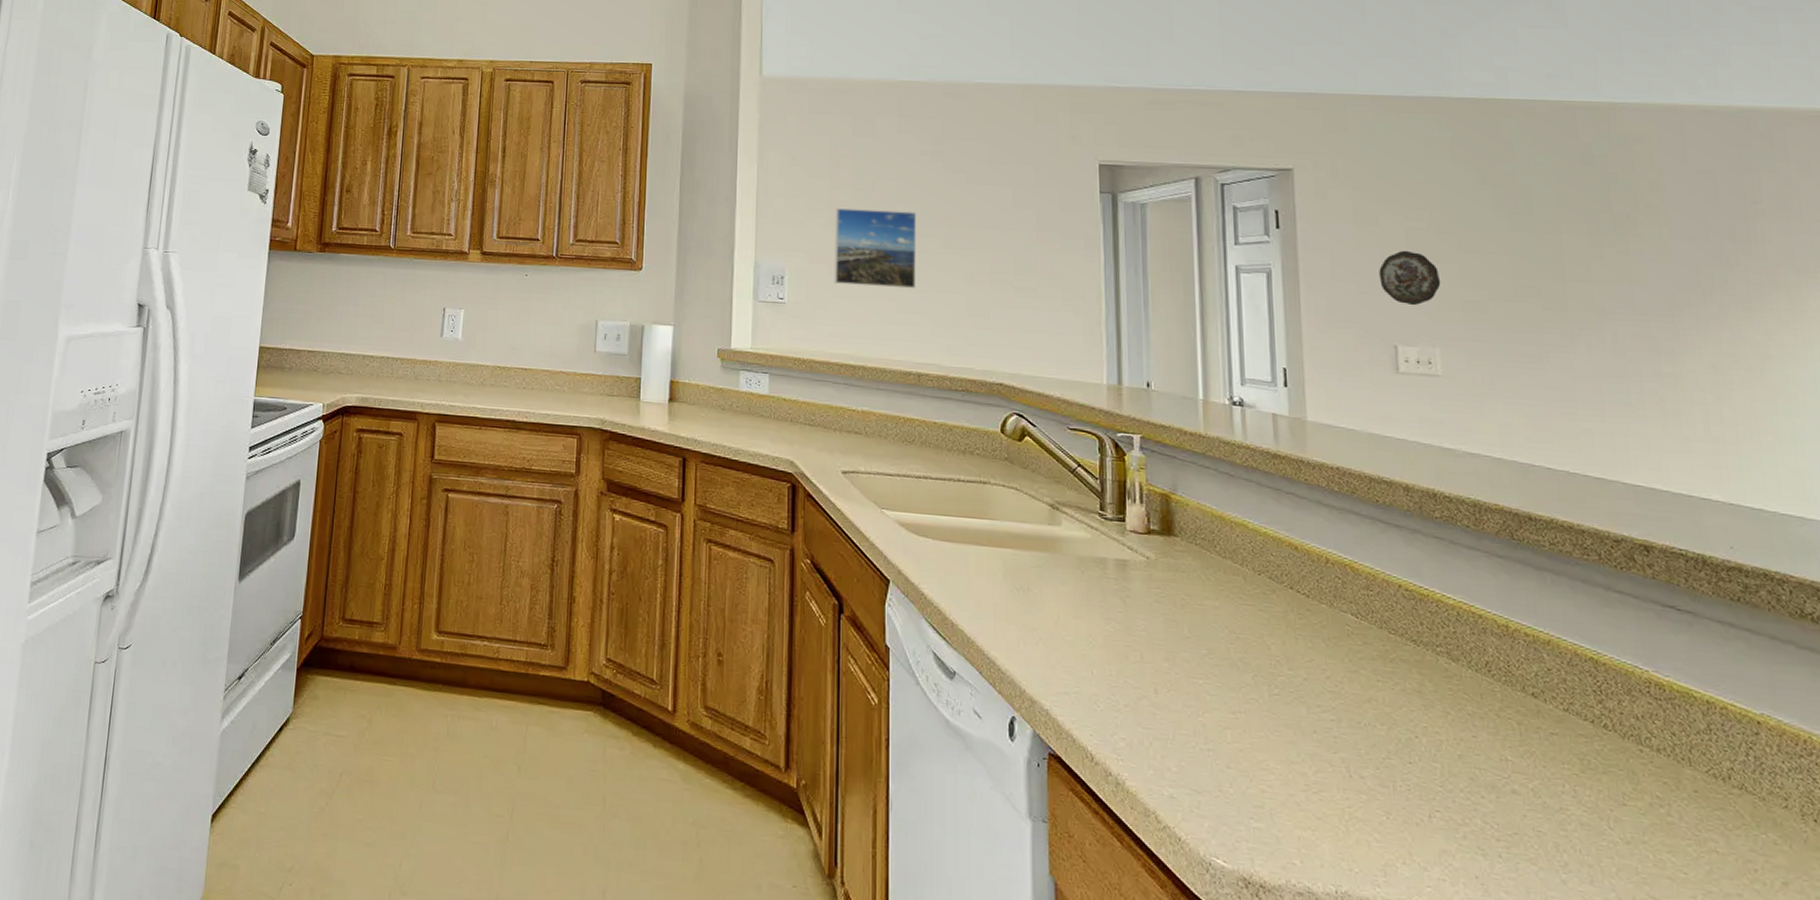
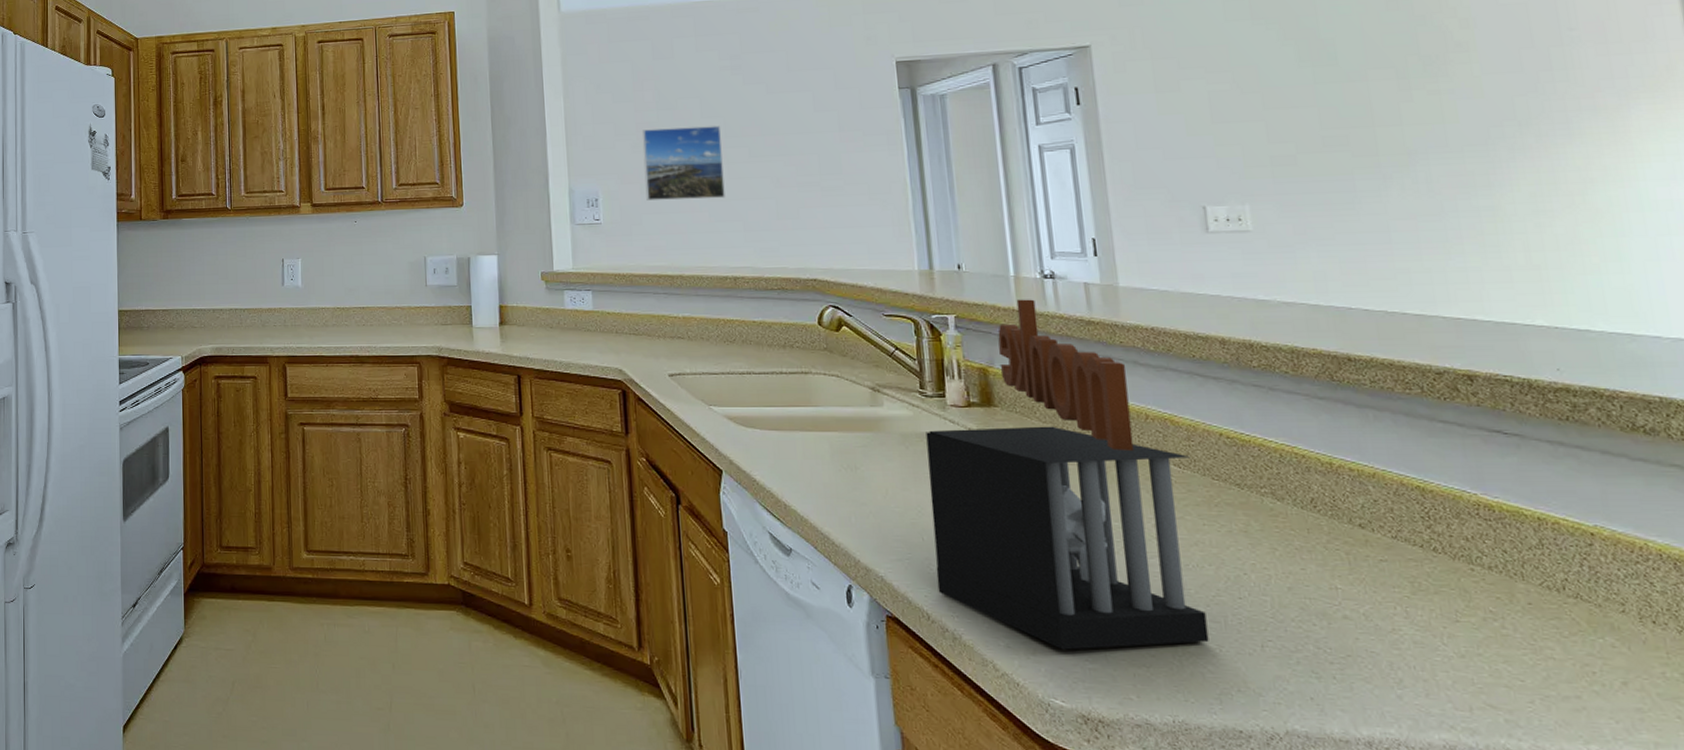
knife block: none [1102,424,1377,808] -> present [926,299,1209,650]
decorative plate: present [1379,250,1441,306] -> none [1183,113,1247,166]

